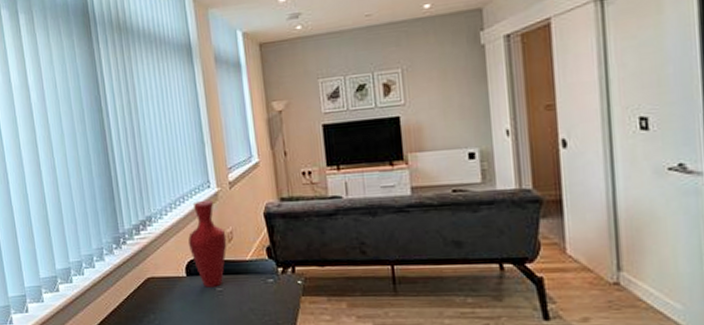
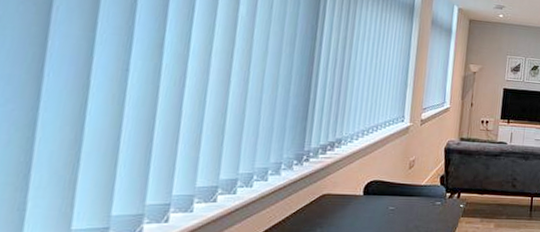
vase: present [188,199,227,287] -> none [372,131,409,206]

